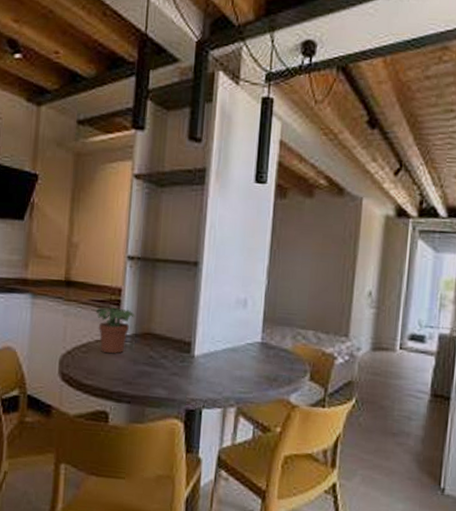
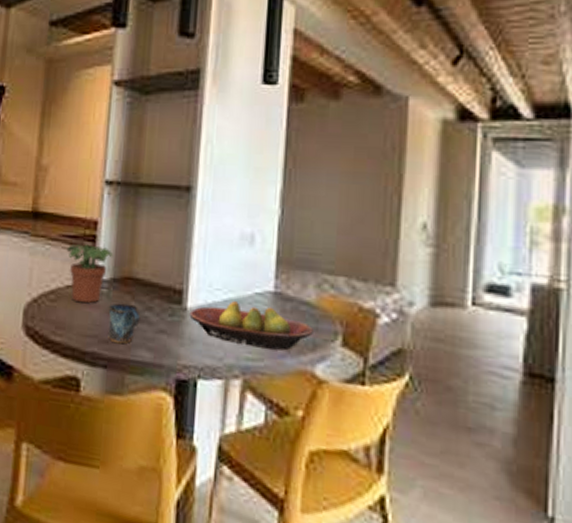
mug: none [130,353,158,385] -> present [107,303,141,344]
fruit bowl: none [196,350,289,385] -> present [189,301,313,351]

